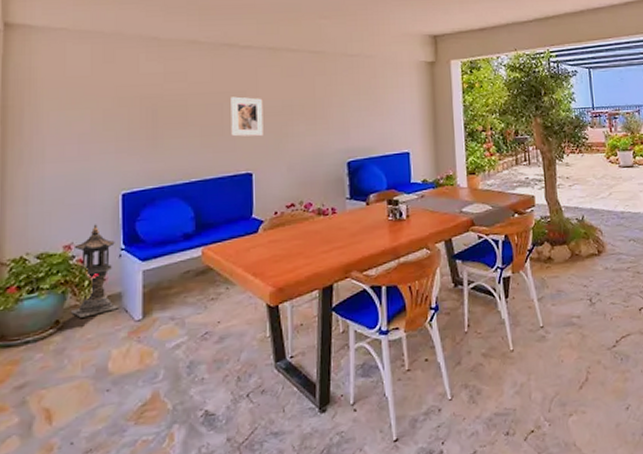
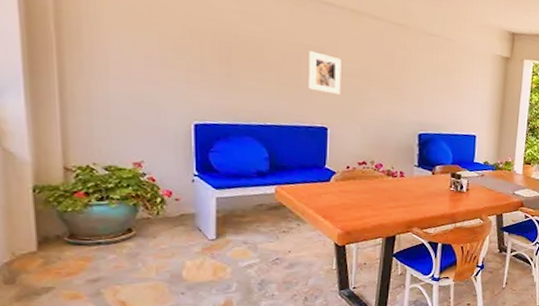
lantern: present [70,224,120,318] -> none [142,148,193,230]

